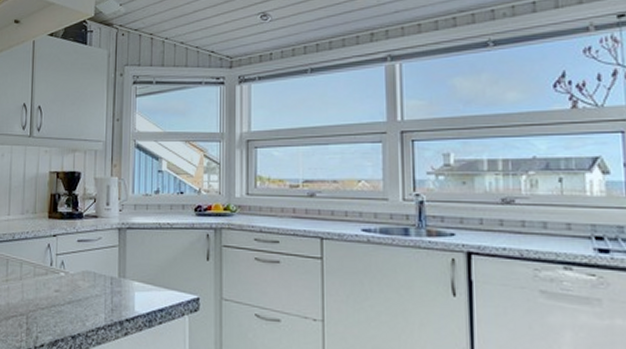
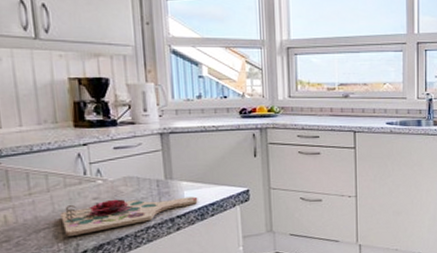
cutting board: none [27,293,147,328] -> present [60,196,198,236]

